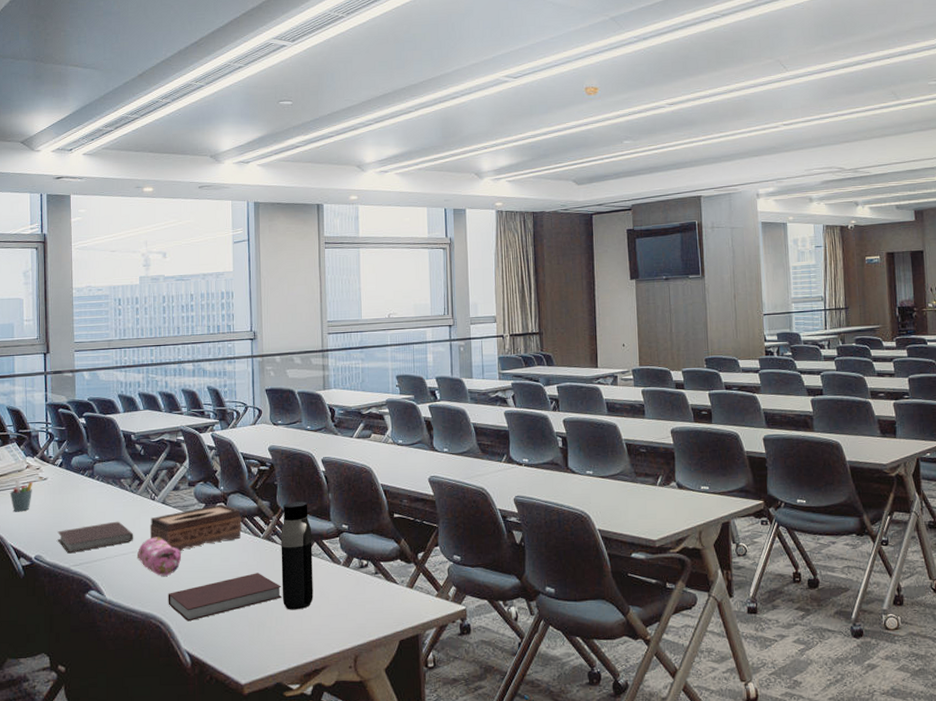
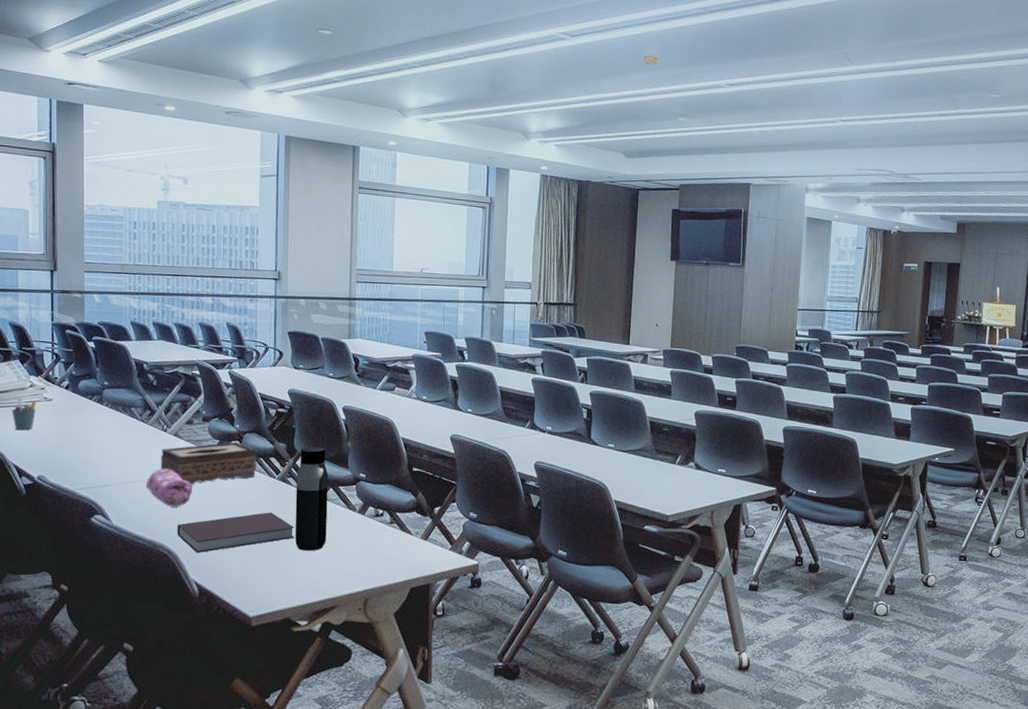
notebook: present [57,521,134,554] -> none [62,449,144,477]

